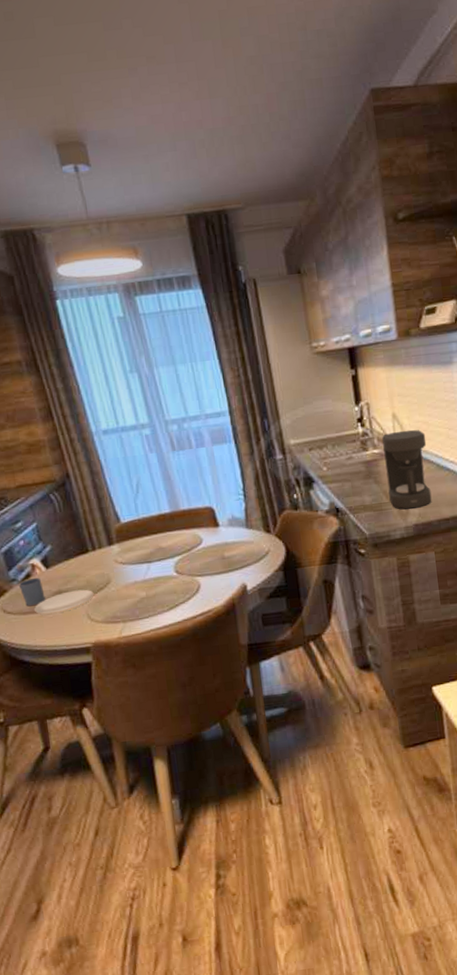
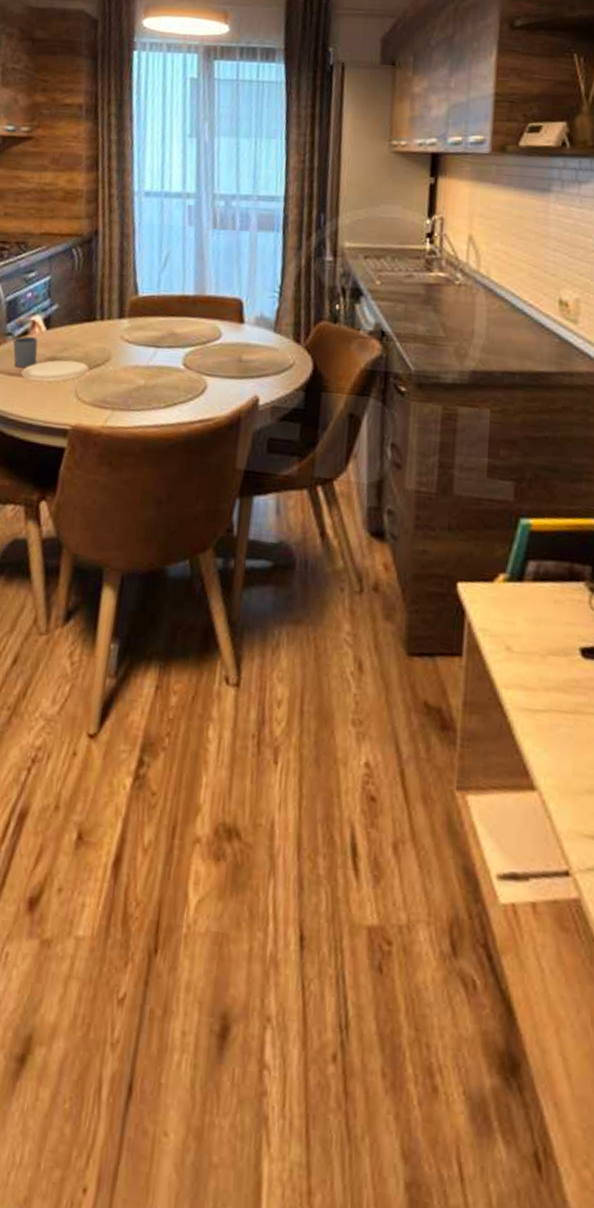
coffee maker: present [382,429,432,510] -> none [447,256,504,352]

